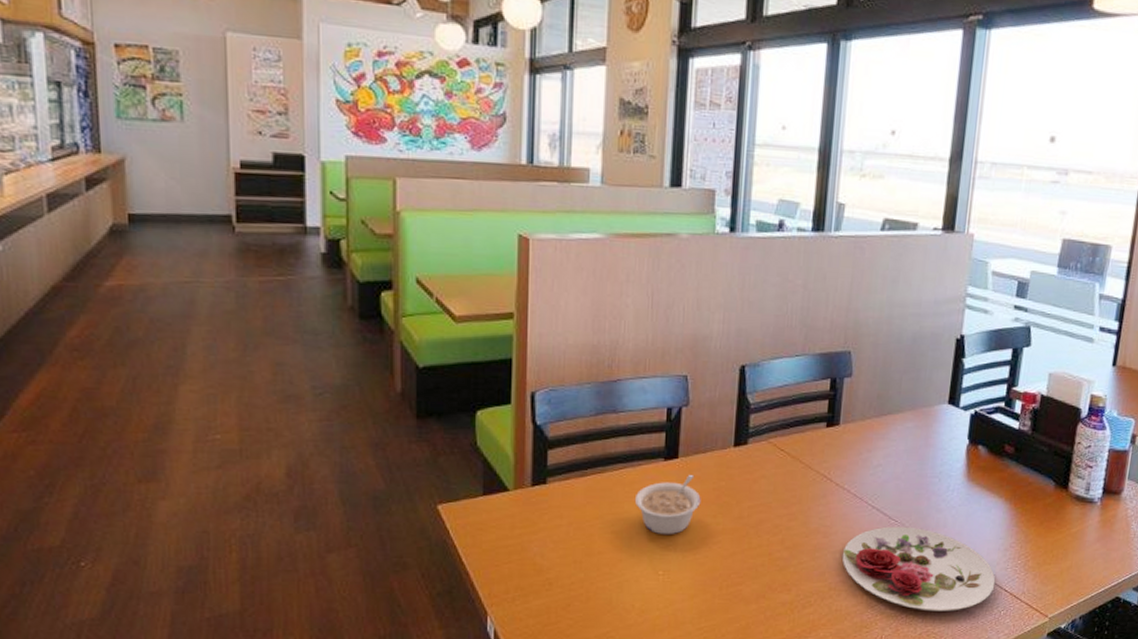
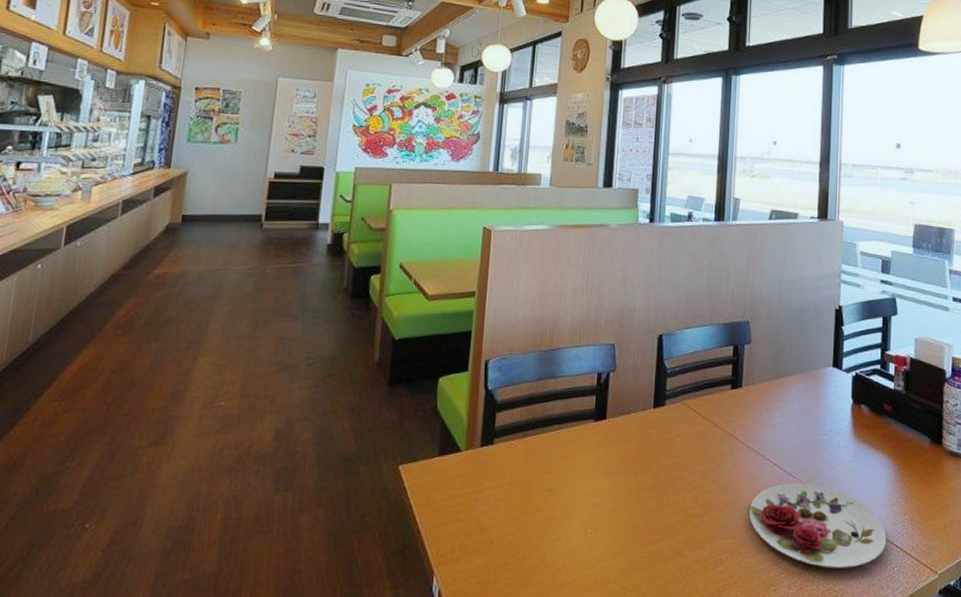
legume: present [634,474,701,535] -> none [568,434,625,493]

